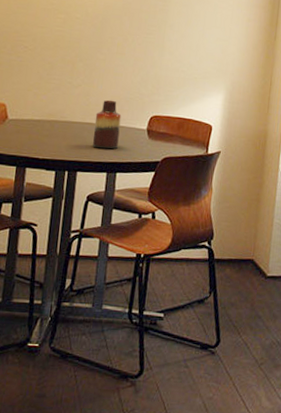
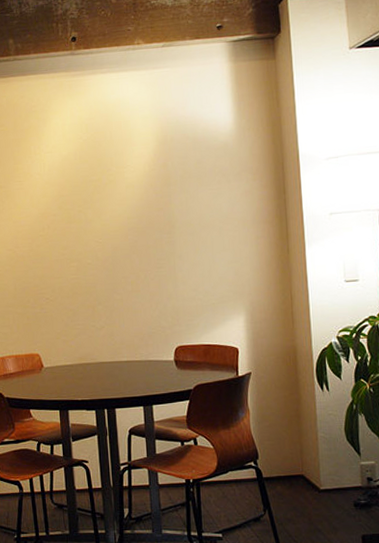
vase: present [93,99,122,149] -> none [123,336,149,384]

